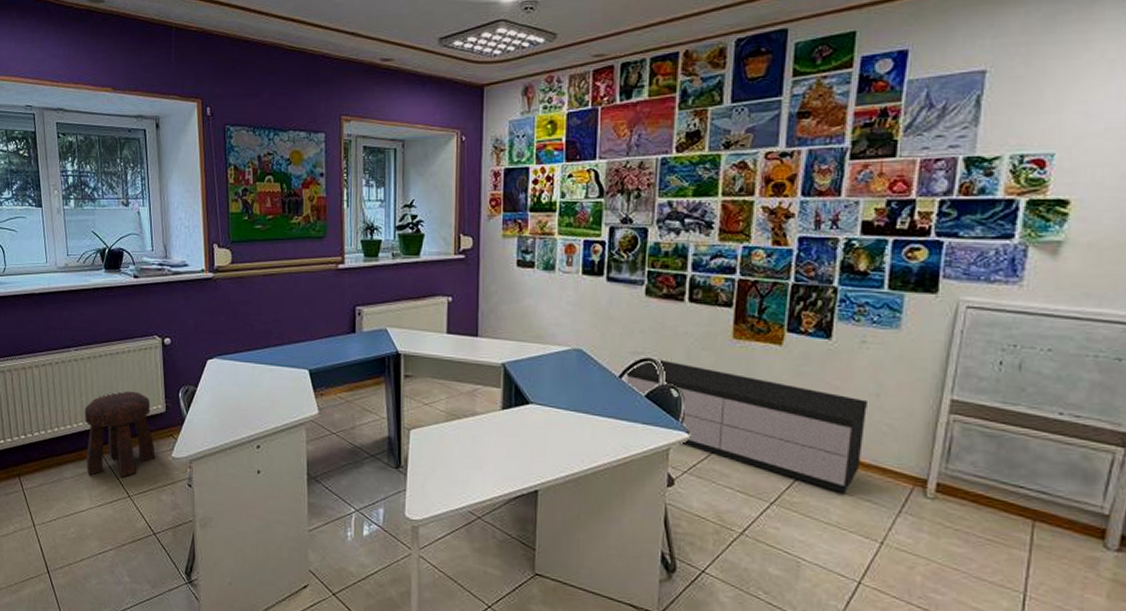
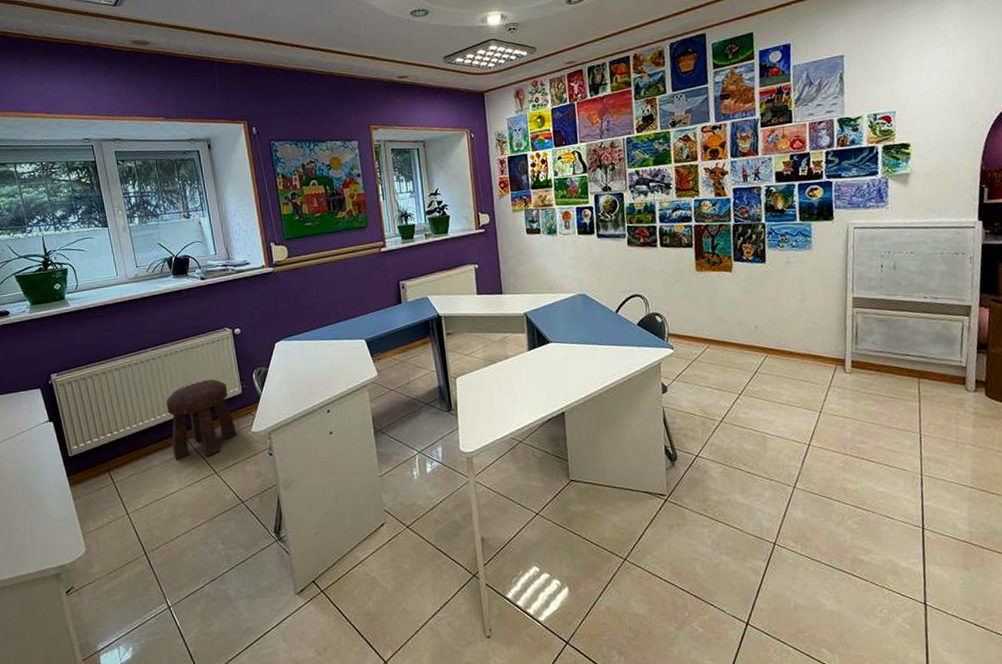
storage bench: present [626,359,869,493] -> none [621,294,798,378]

